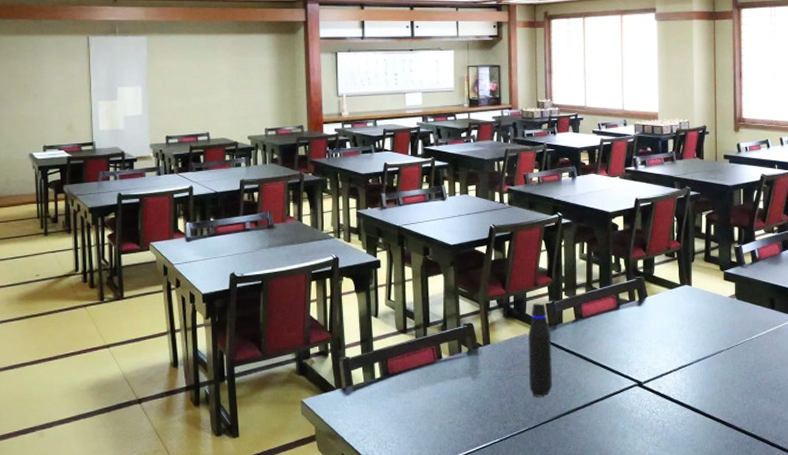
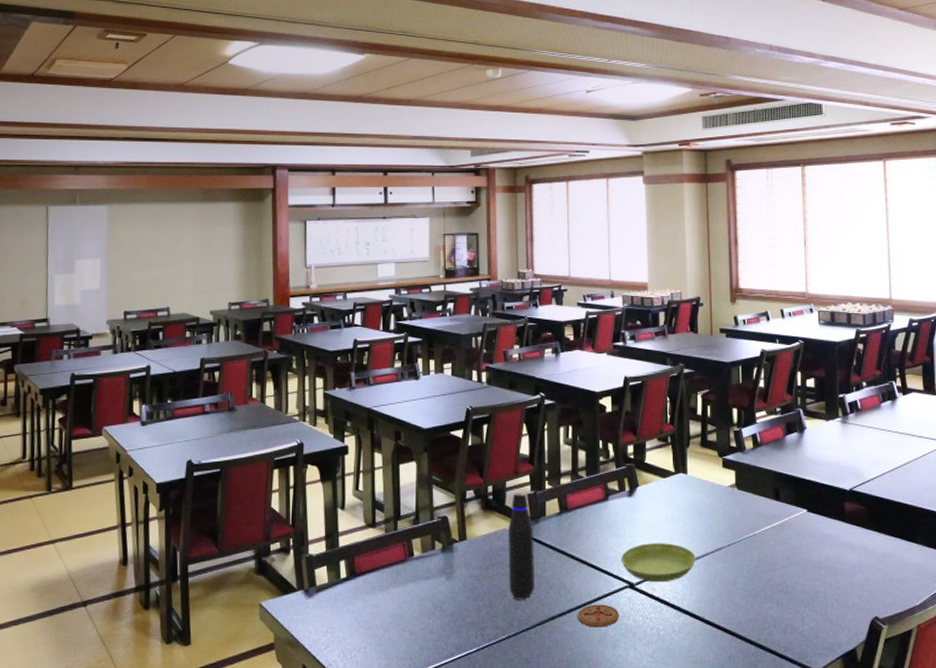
coaster: none [591,400,628,421] -> present [578,604,619,628]
saucer: none [631,347,698,381] -> present [621,543,696,583]

